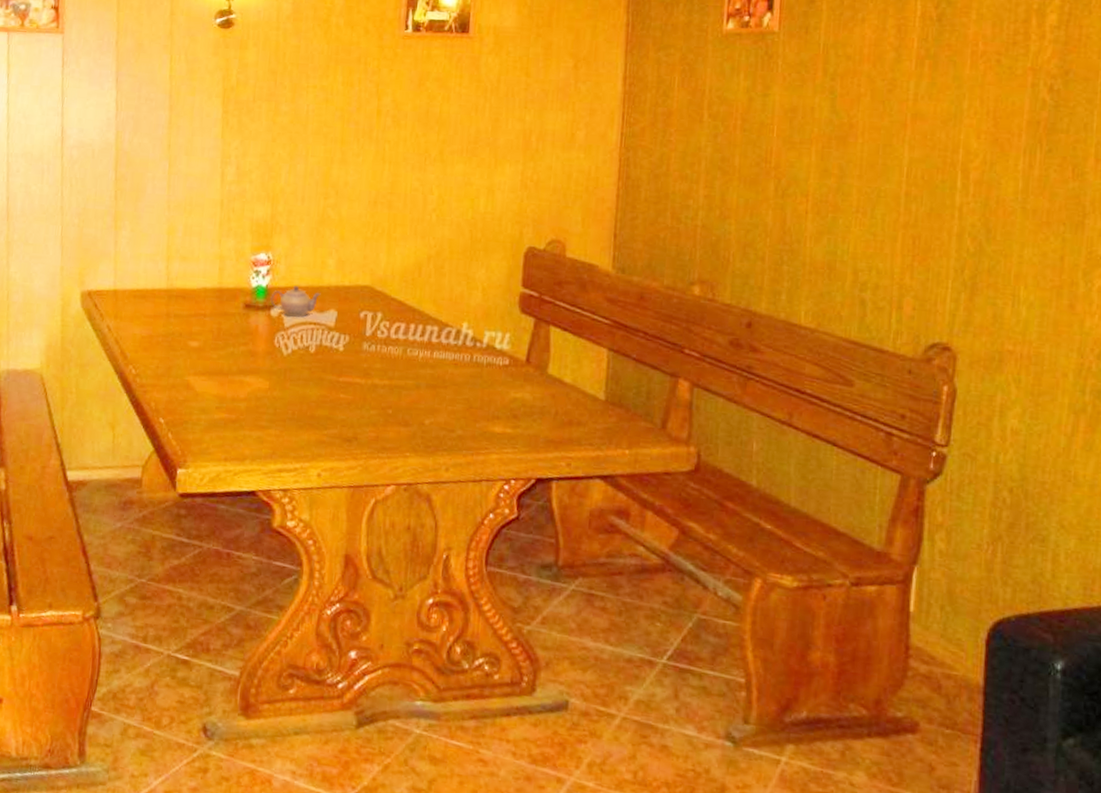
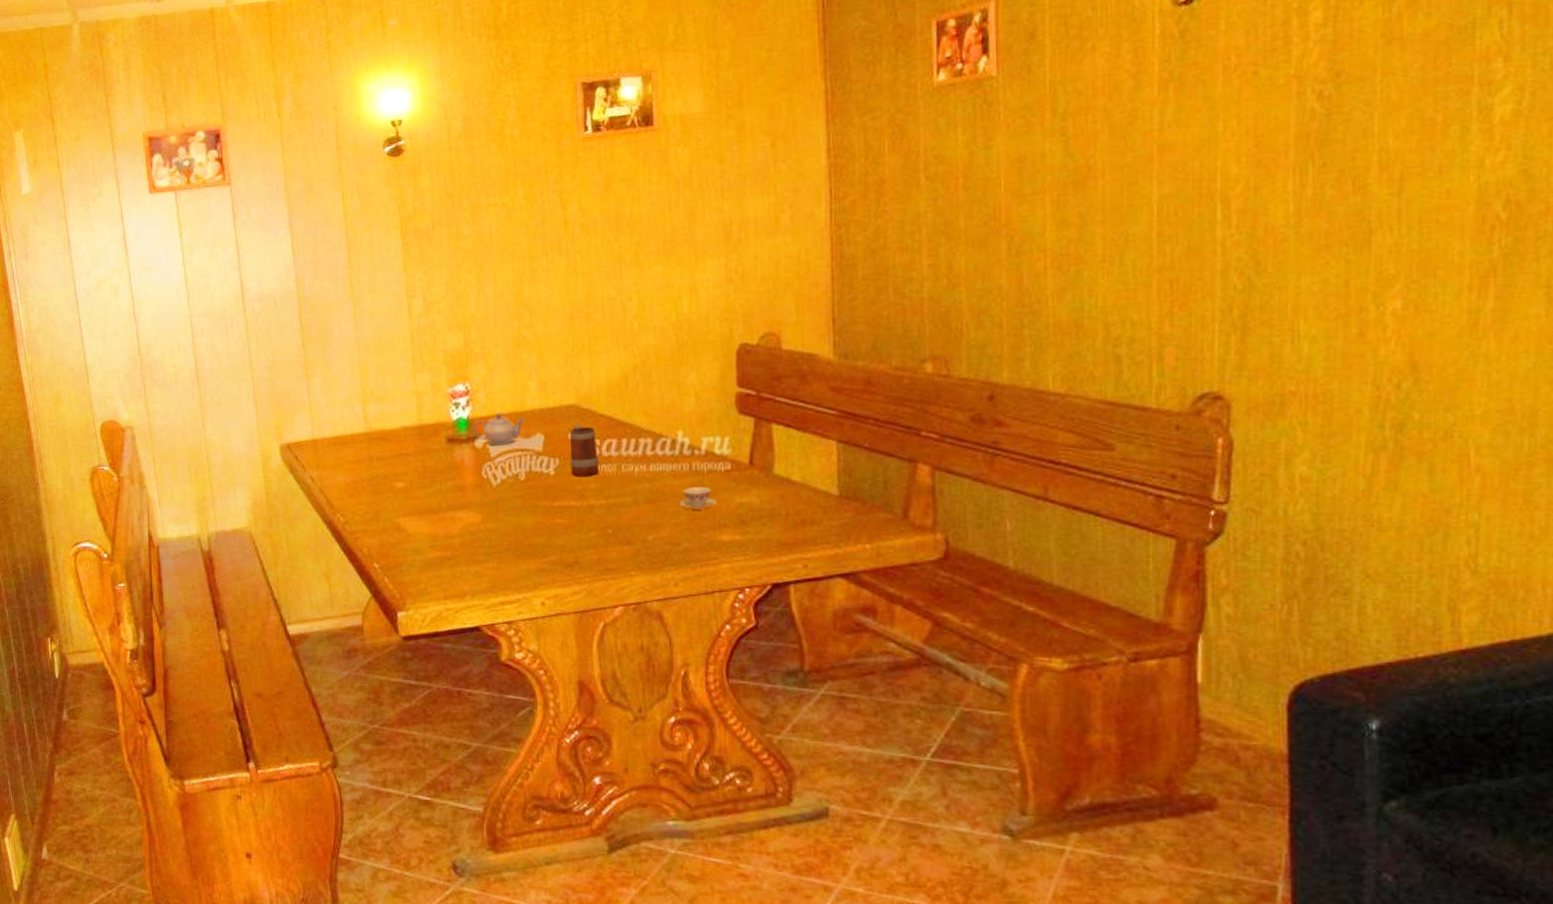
beer mug: none [358,304,387,357] -> present [569,424,600,477]
teacup: none [456,377,494,401] -> present [678,486,718,510]

